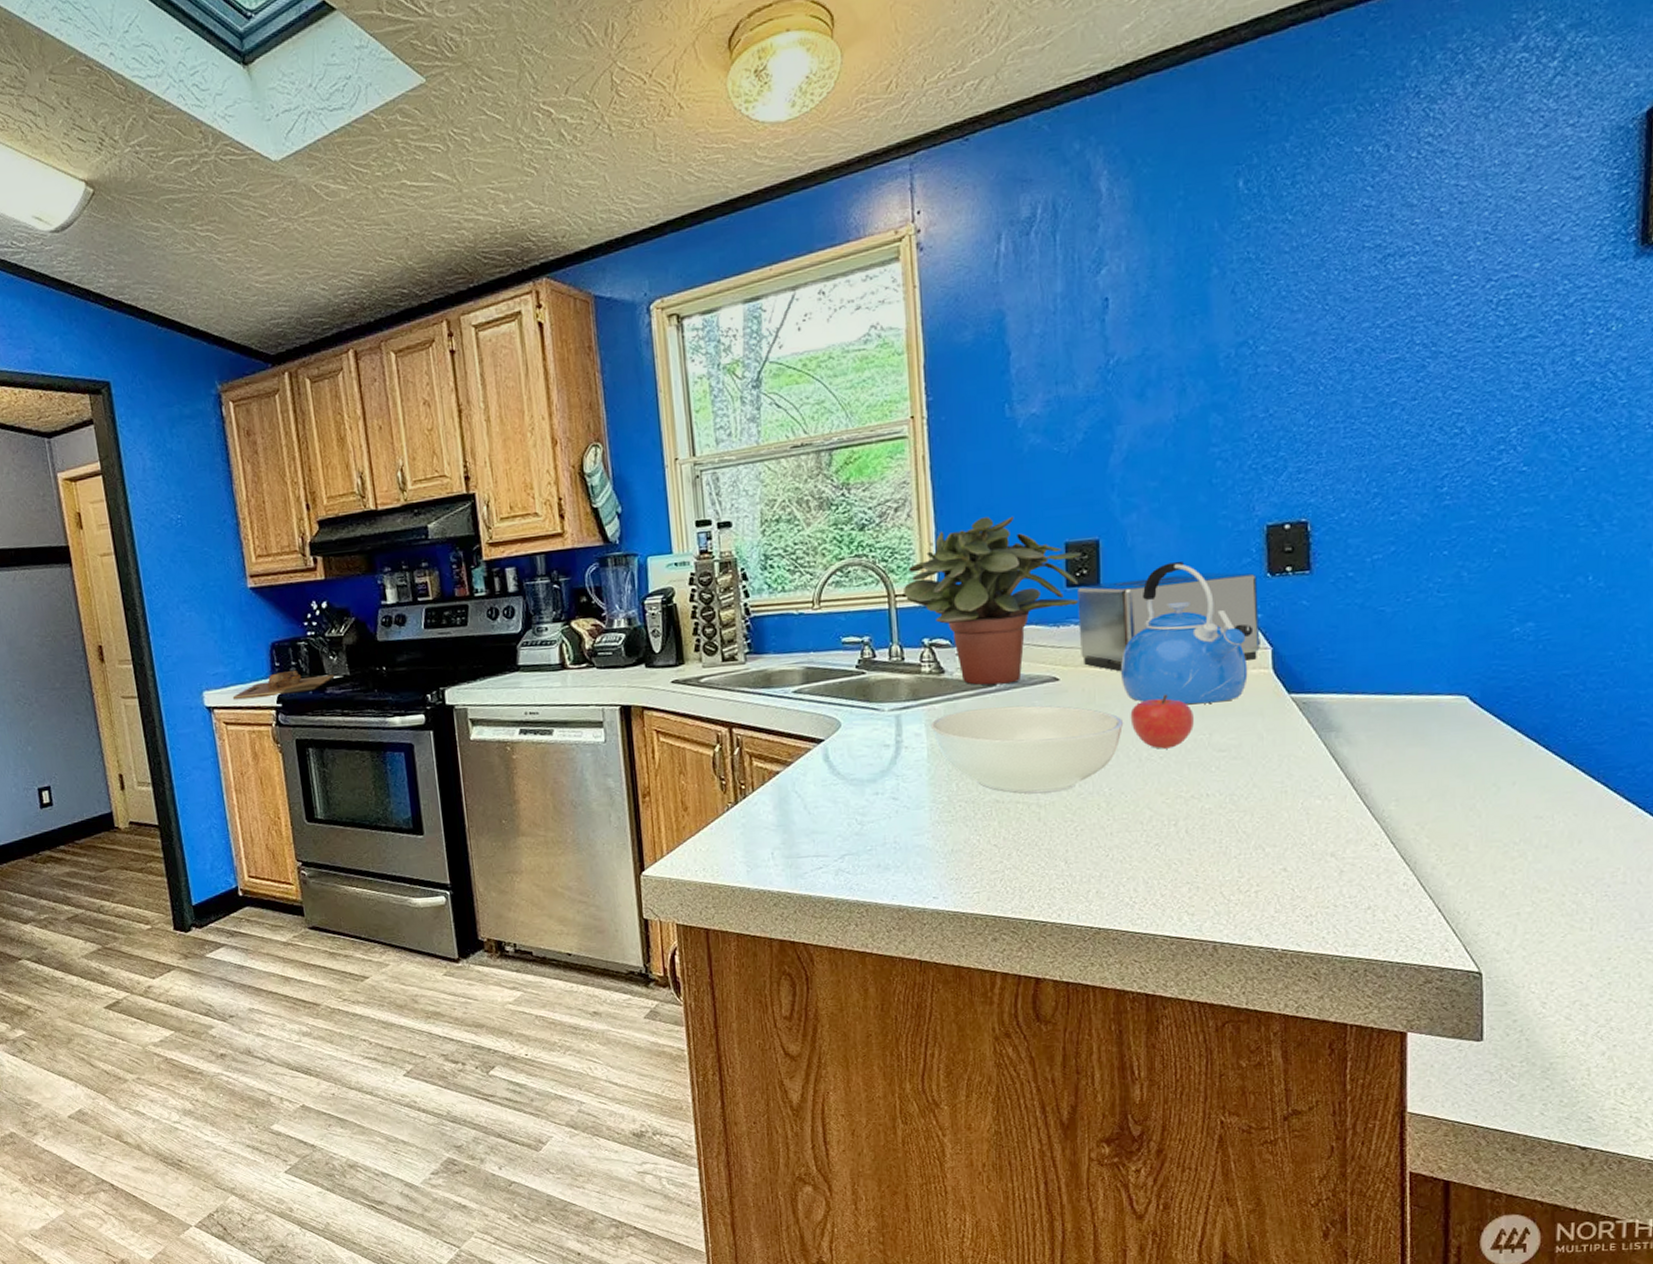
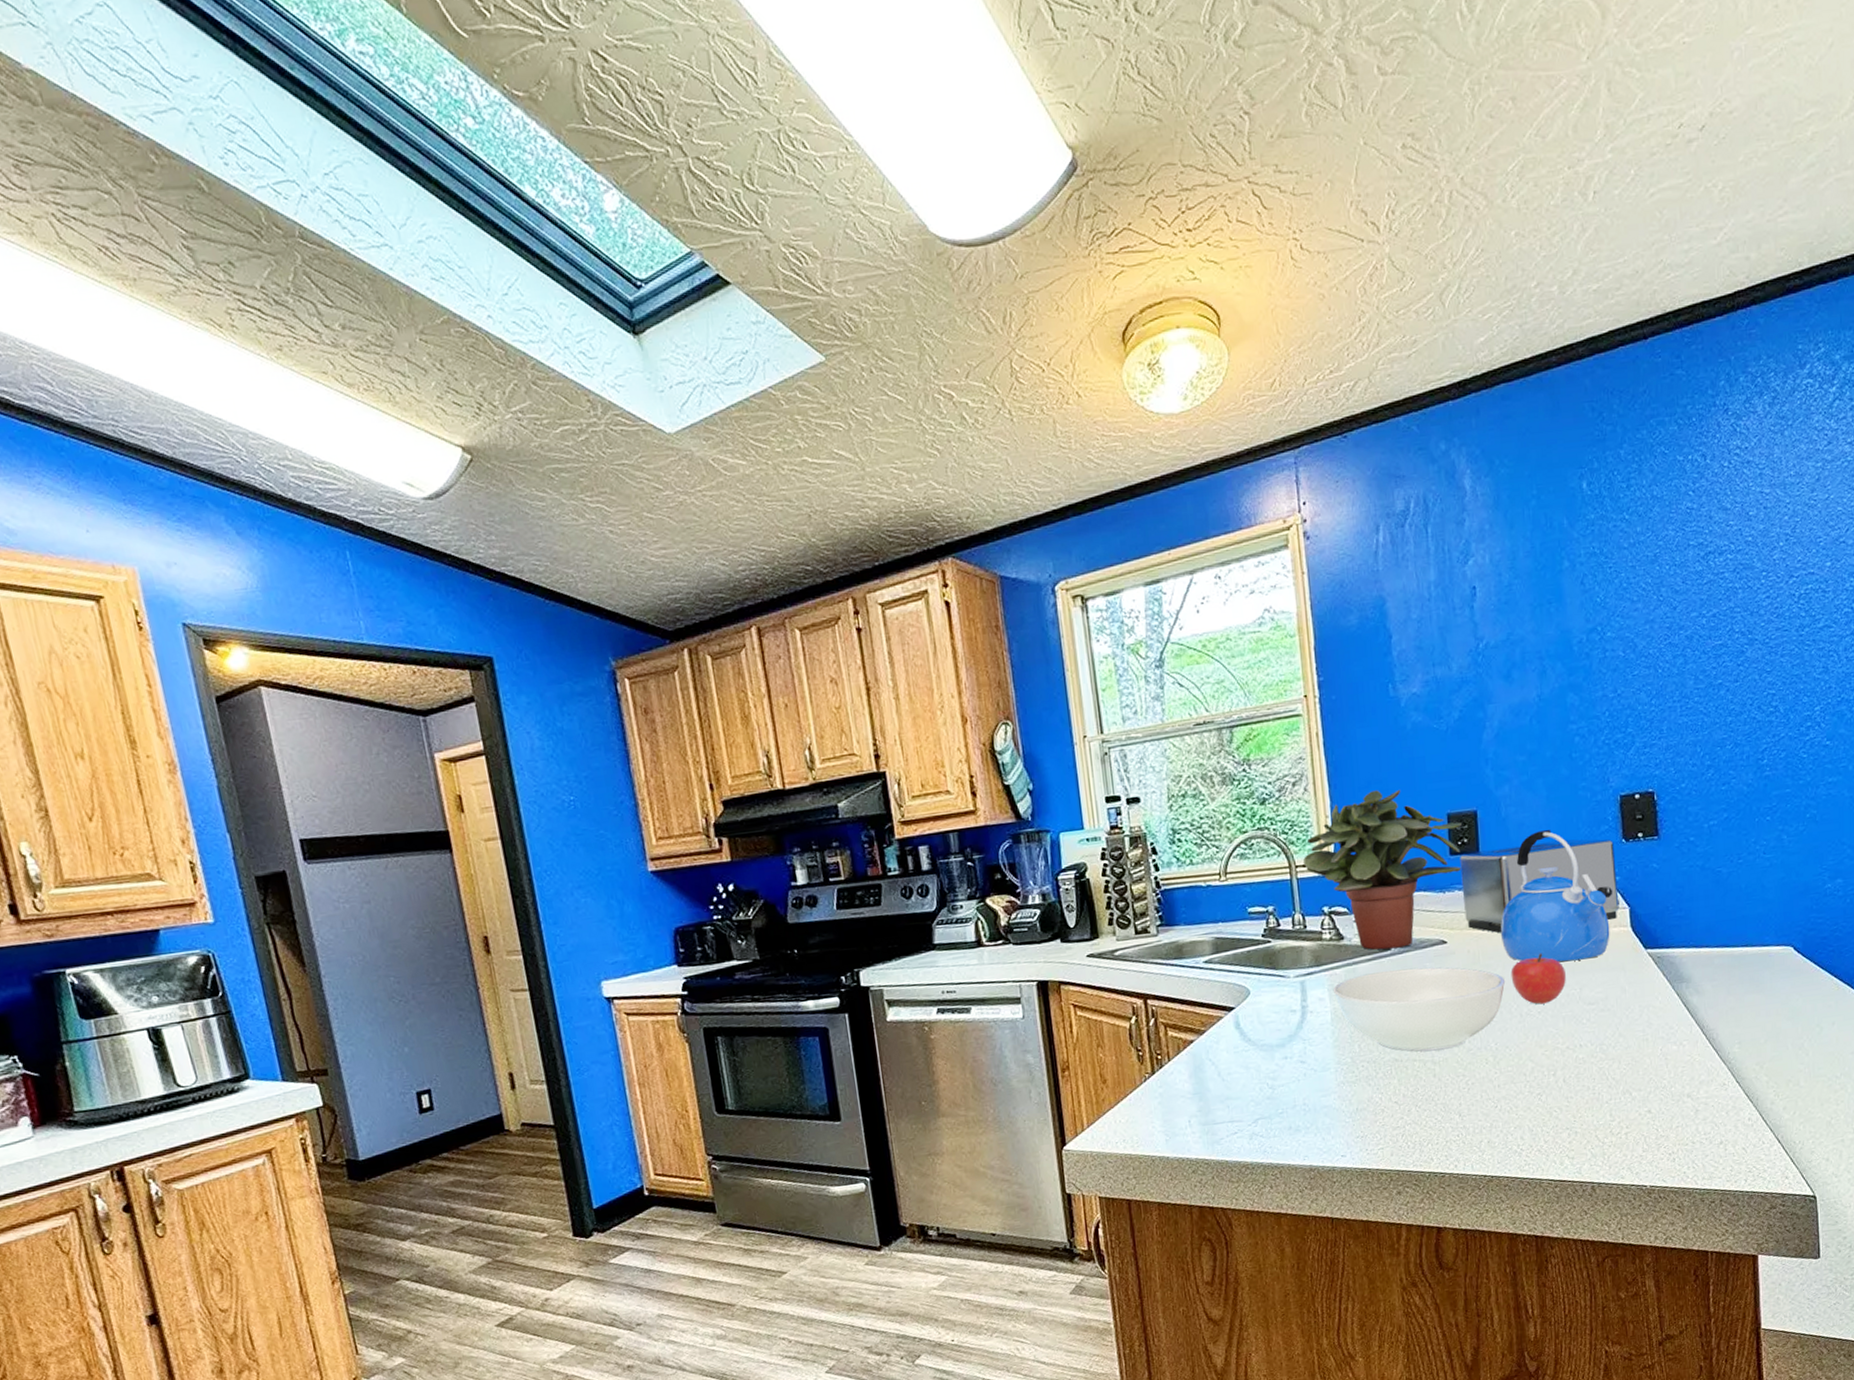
cutting board: present [232,669,335,700] -> none [633,955,744,990]

